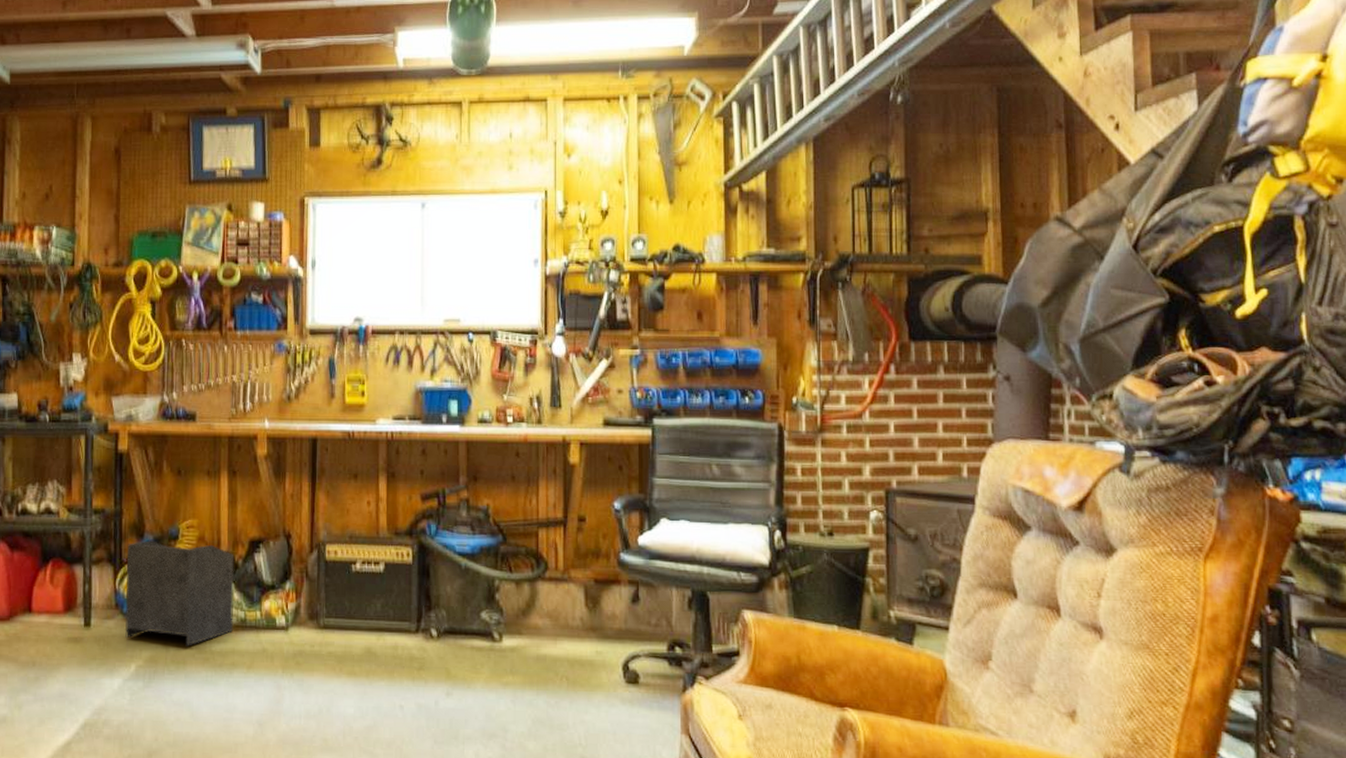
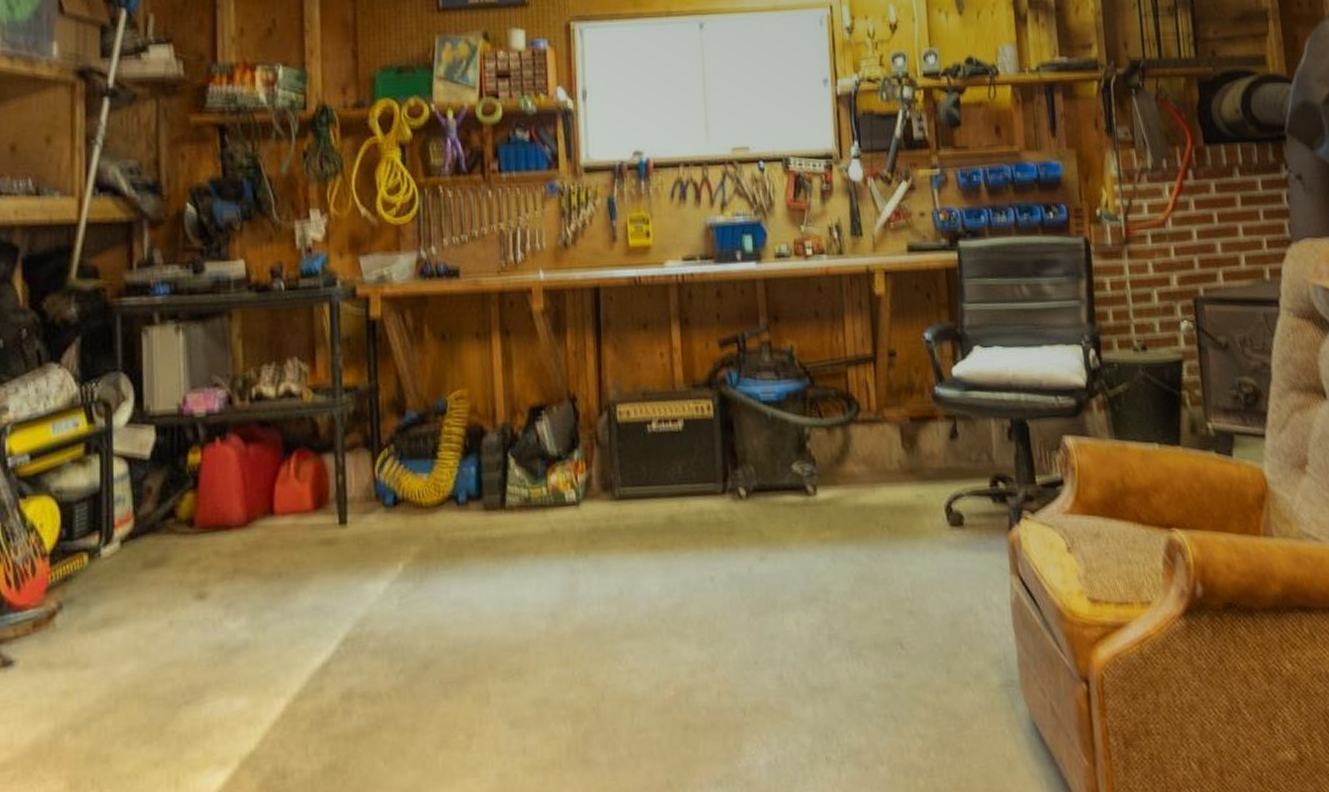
waste basket: present [124,540,234,647] -> none [386,417,517,536]

